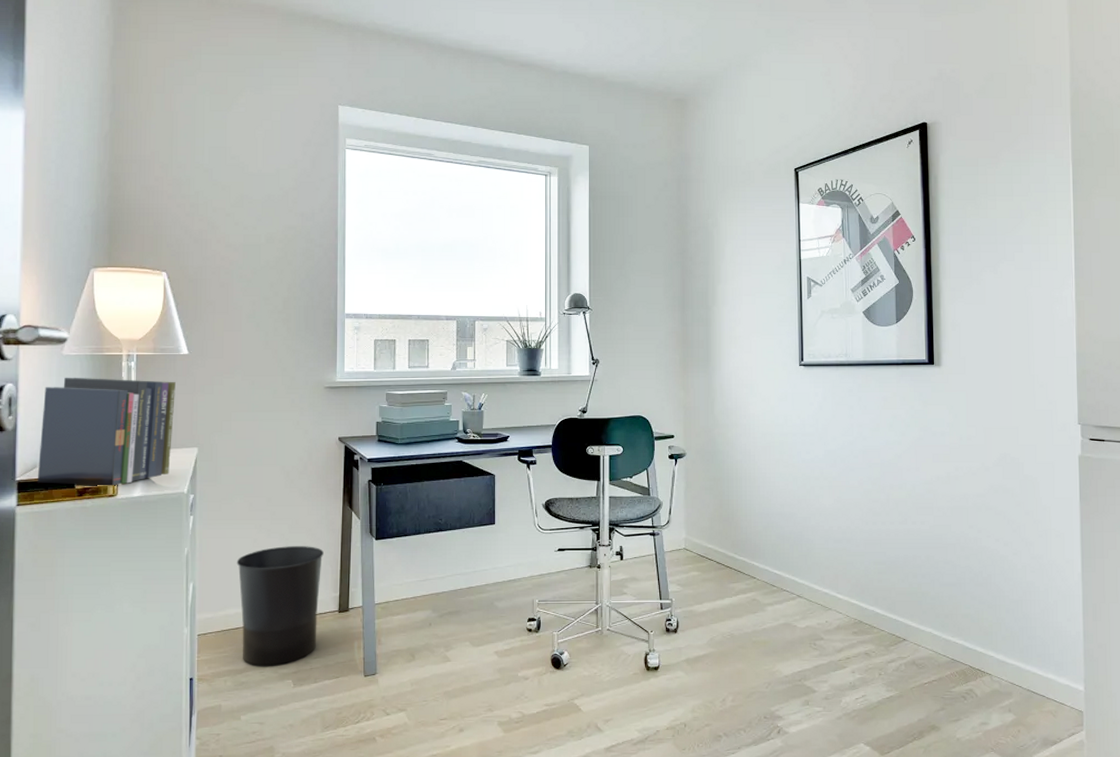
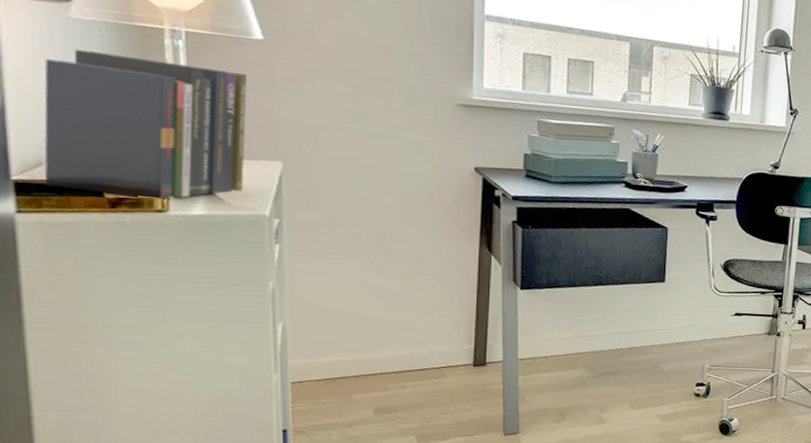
waste bin: present [236,546,324,666] -> none [340,288,455,420]

